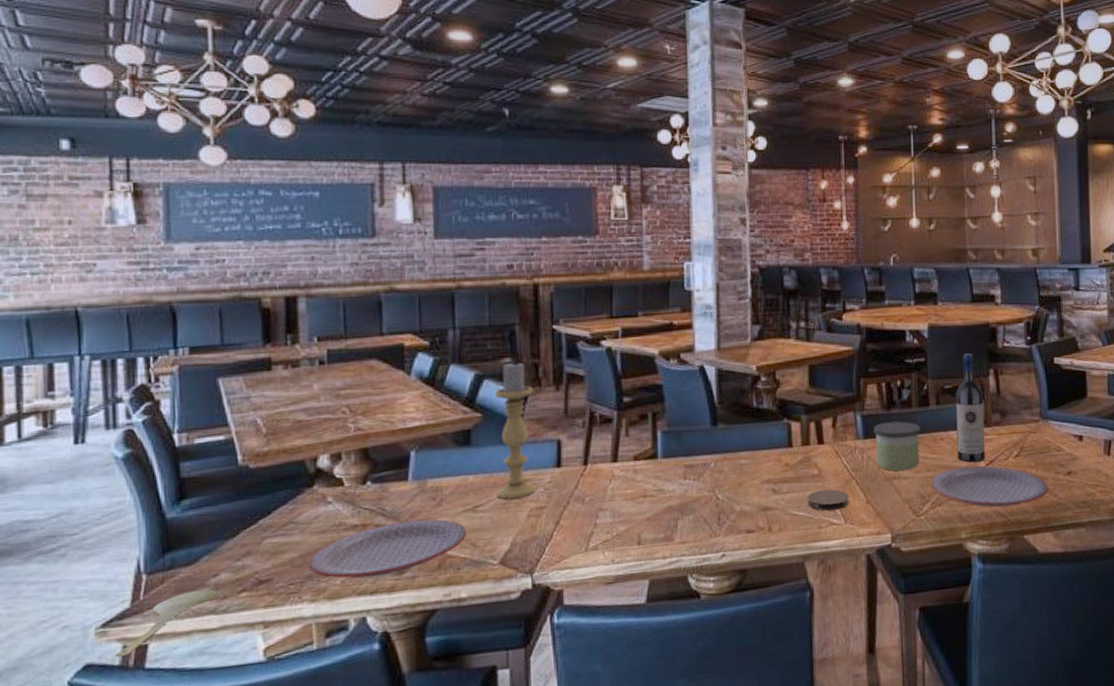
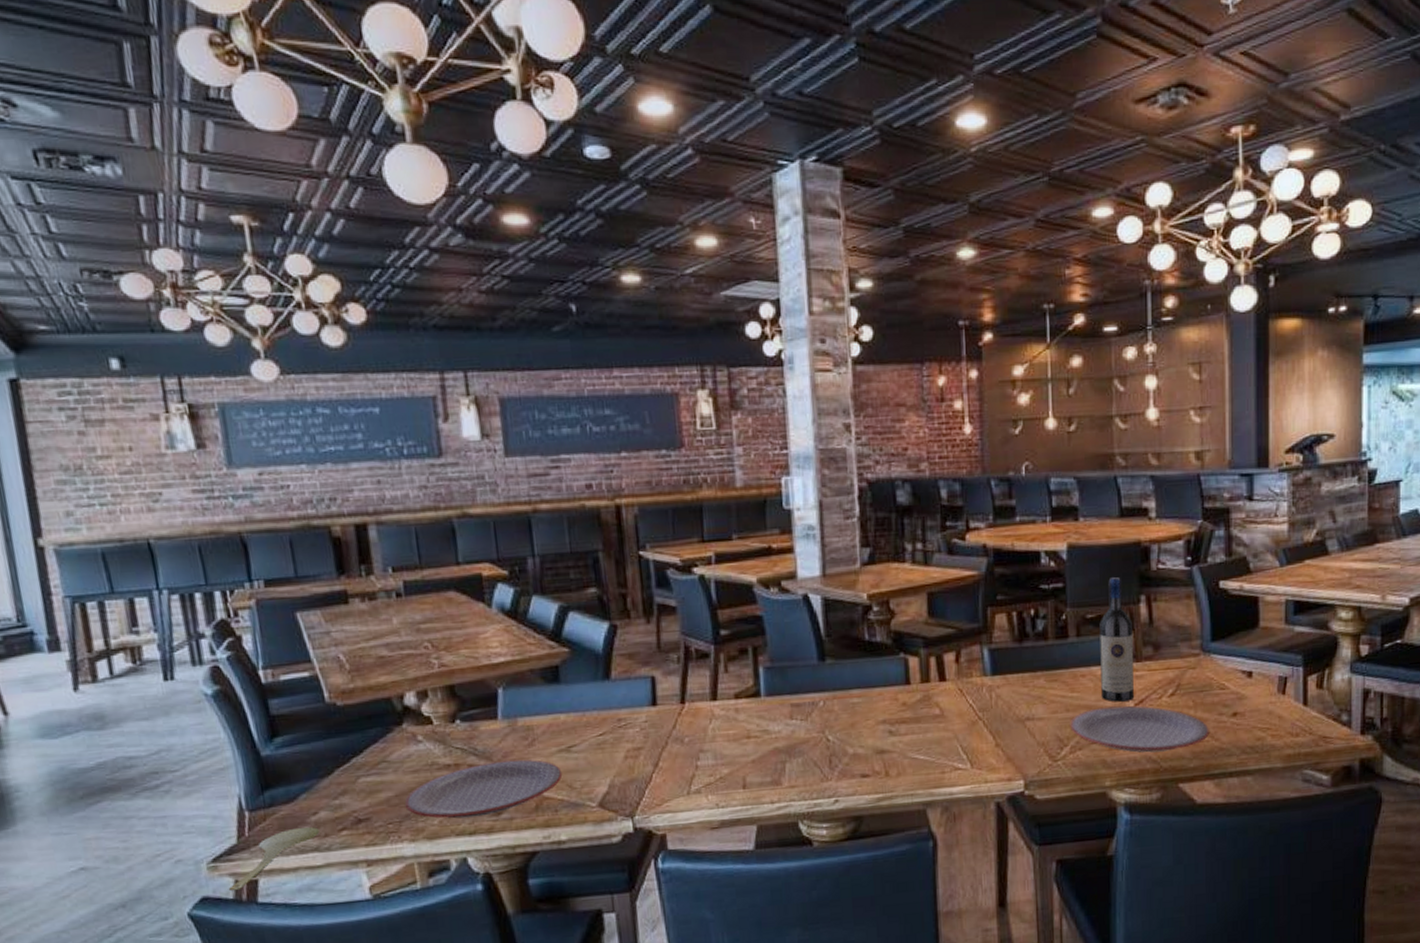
candle holder: present [495,361,536,500] -> none [581,591,632,740]
coaster: present [807,489,849,511] -> none [928,731,976,755]
candle: present [874,421,921,471] -> none [1003,655,1058,711]

